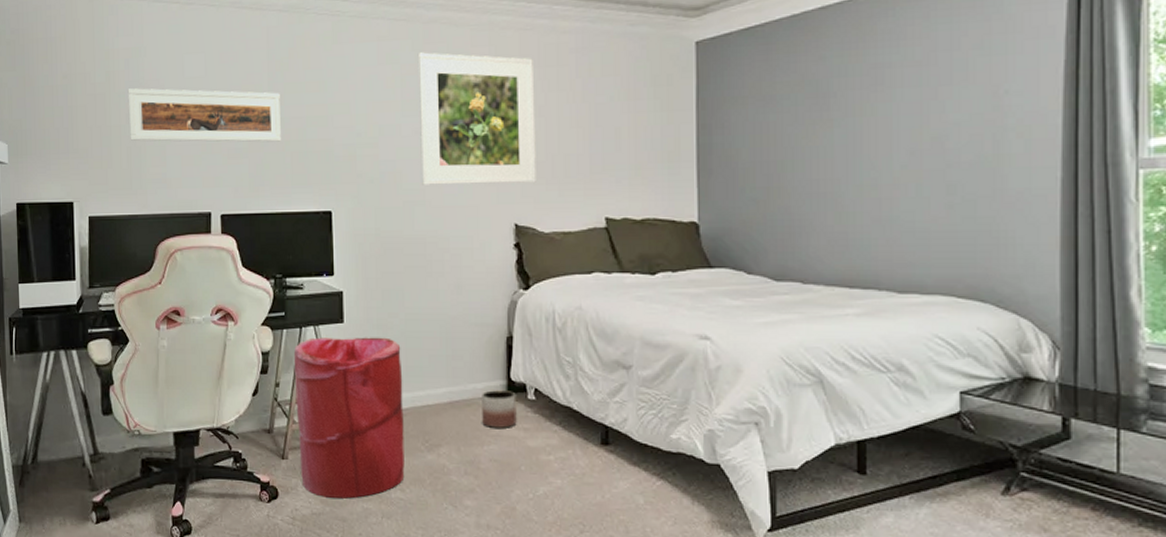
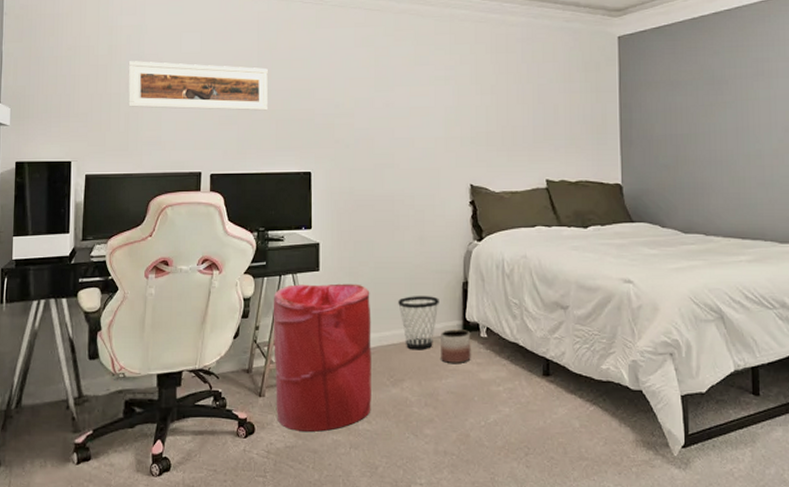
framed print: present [417,52,536,185] -> none [389,38,489,151]
wastebasket: none [433,352,480,413] -> present [398,296,439,350]

